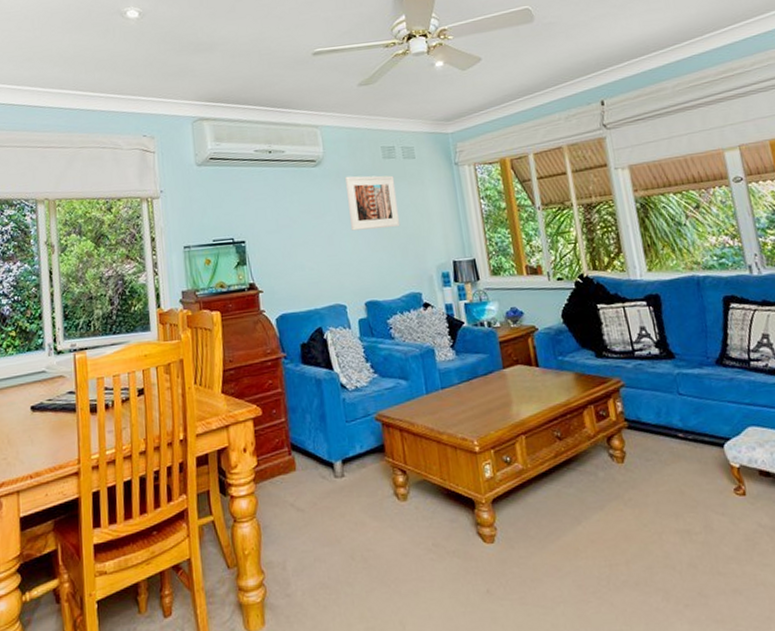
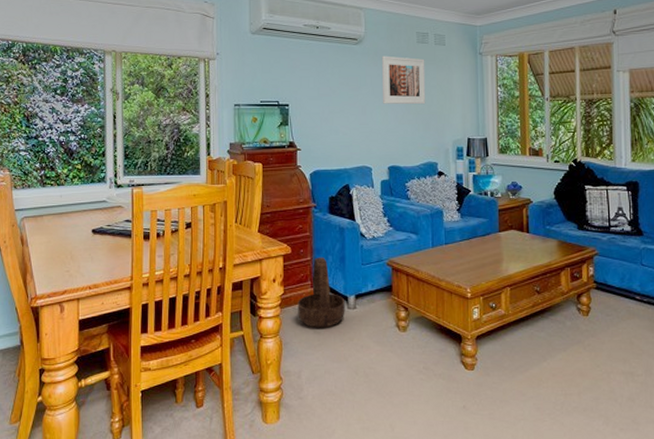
basket: none [274,416,332,505] -> present [298,257,345,328]

